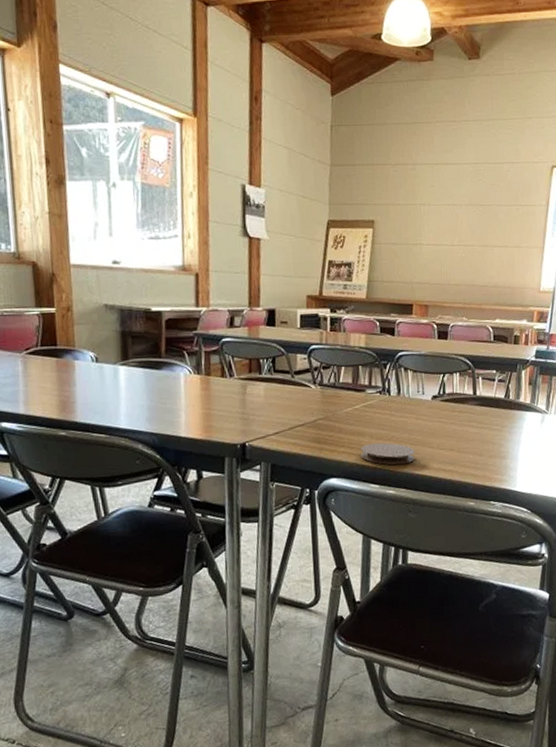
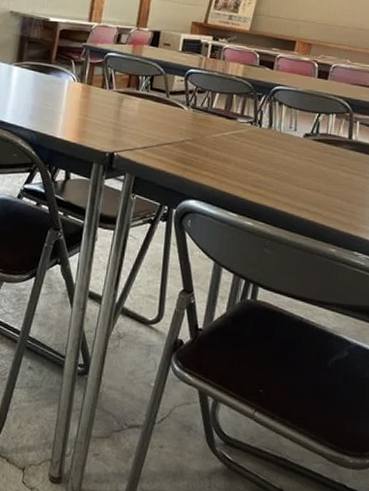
coaster: present [360,442,415,465] -> none [223,171,279,198]

